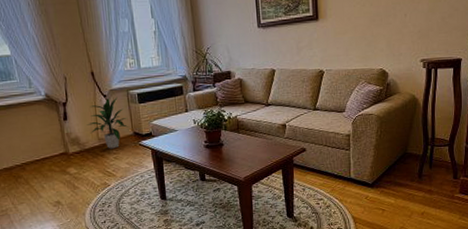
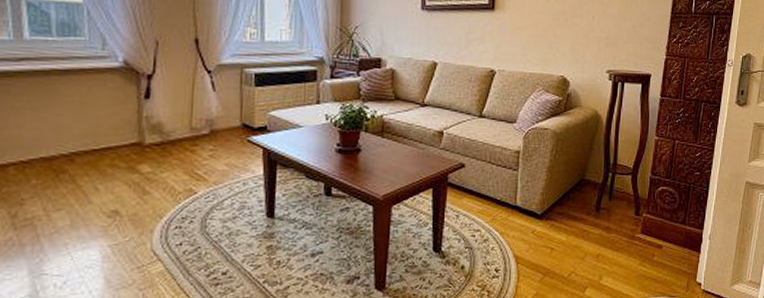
indoor plant: present [86,96,129,149] -> none [177,74,237,144]

